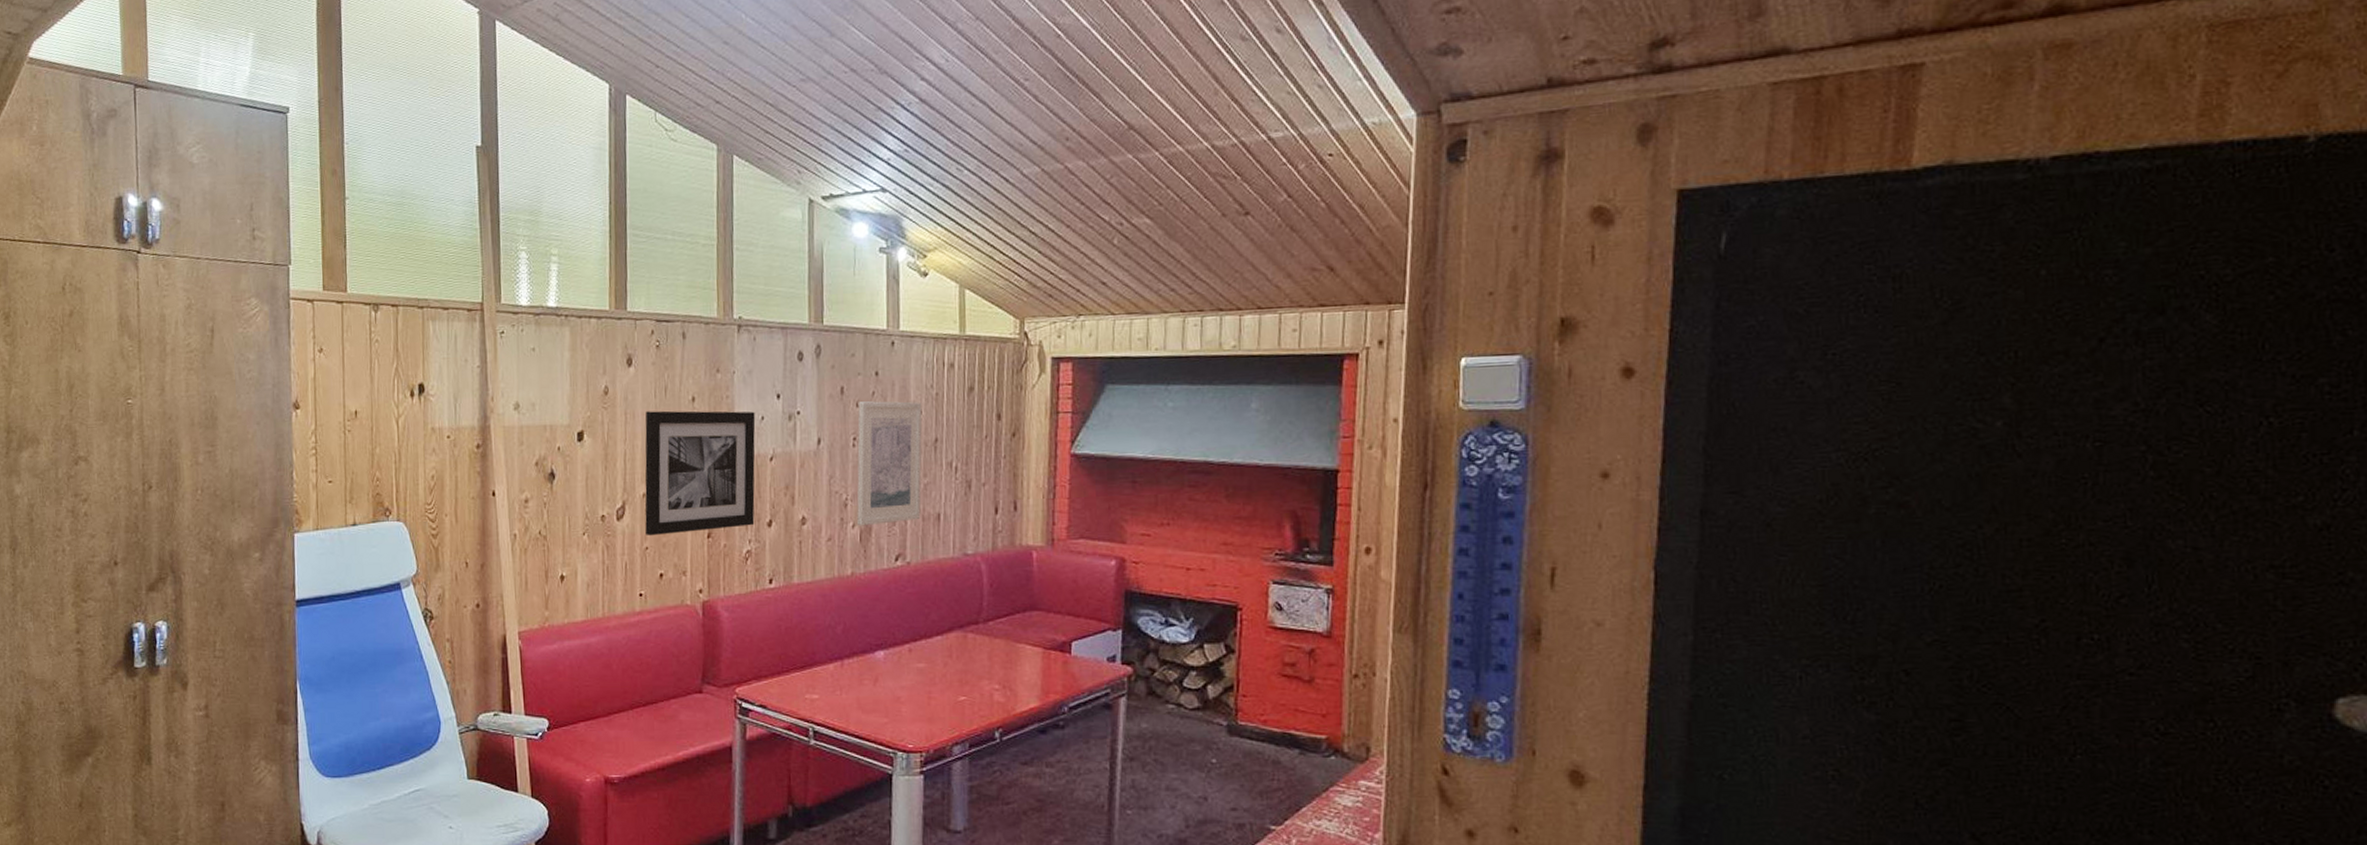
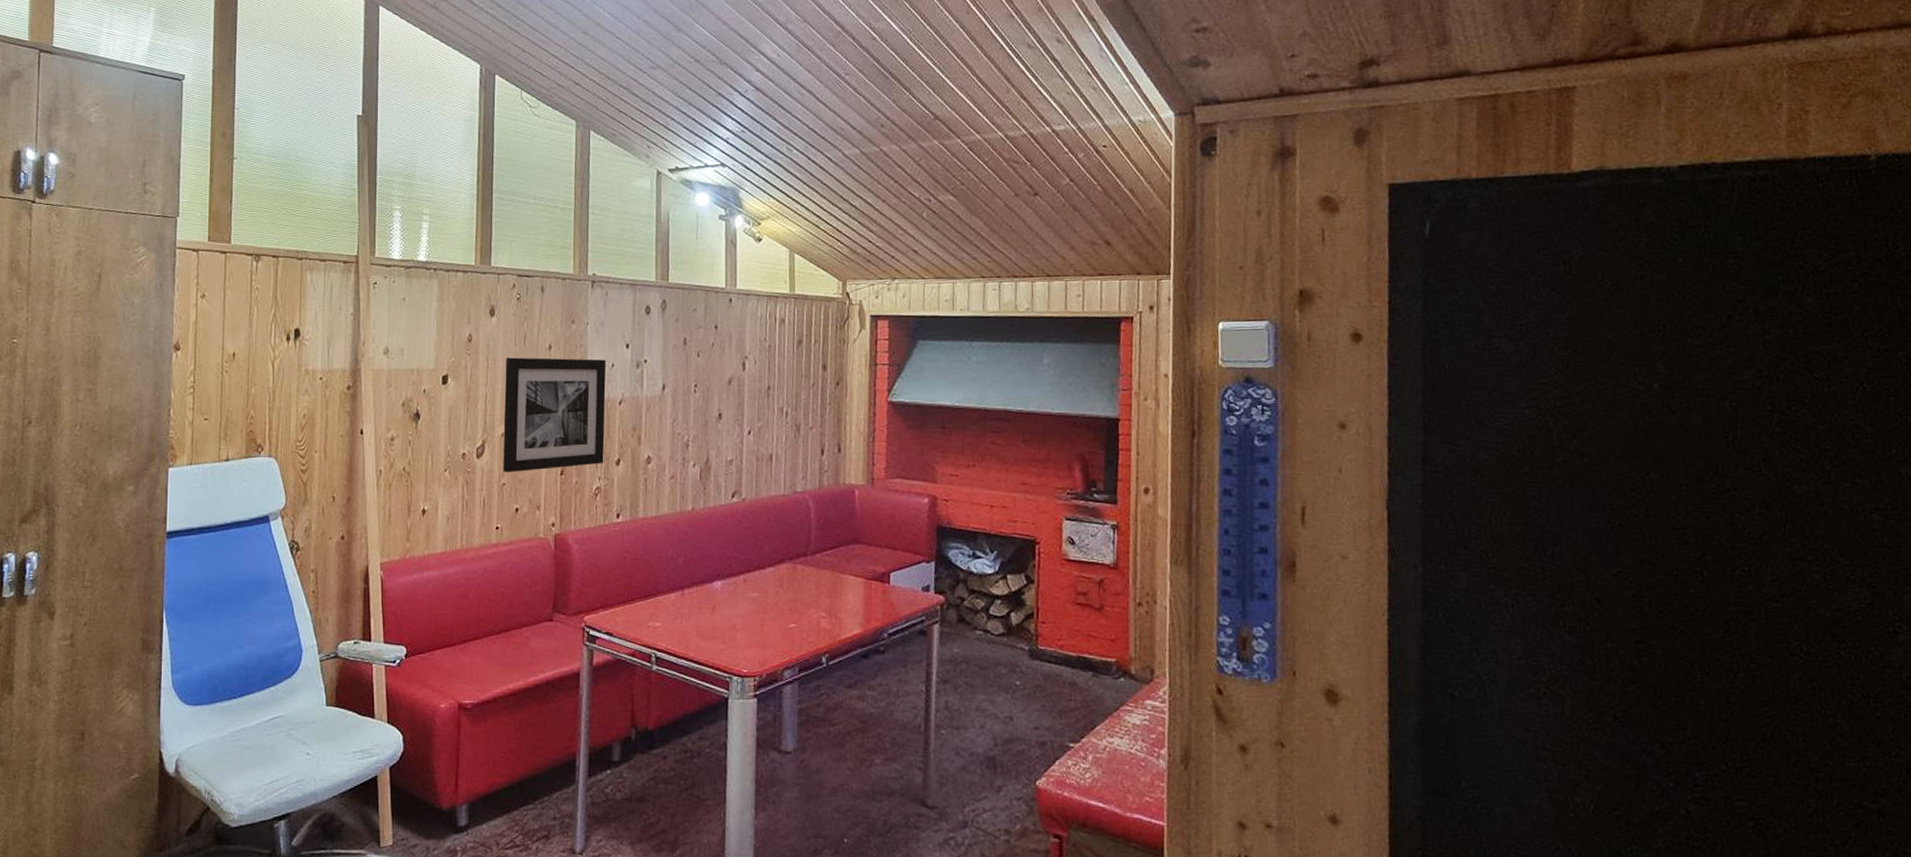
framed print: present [857,401,922,526] -> none [697,352,757,466]

